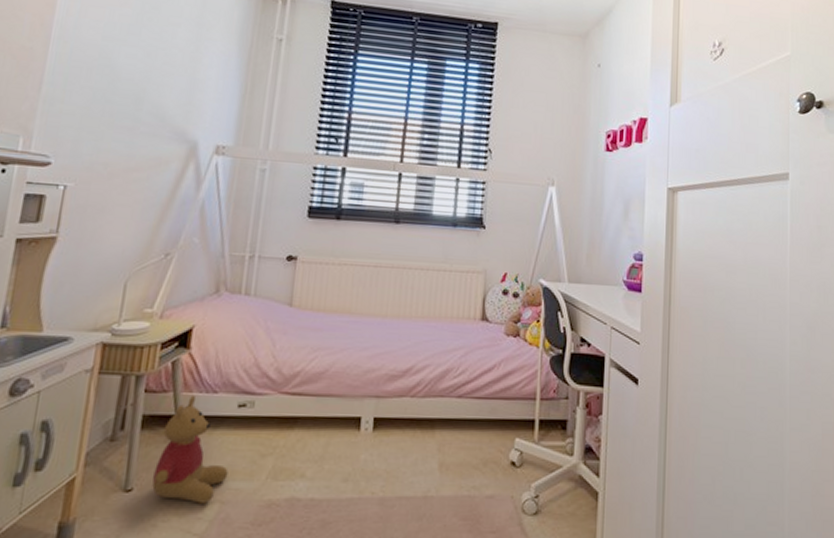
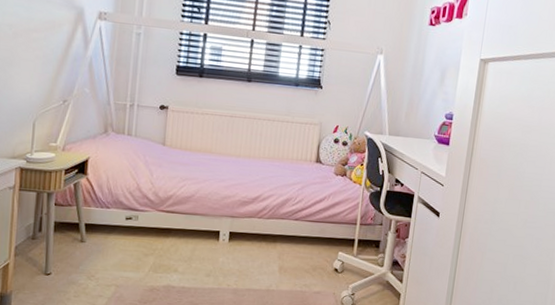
stuffed bear: present [152,395,229,504] -> none [65,209,121,286]

